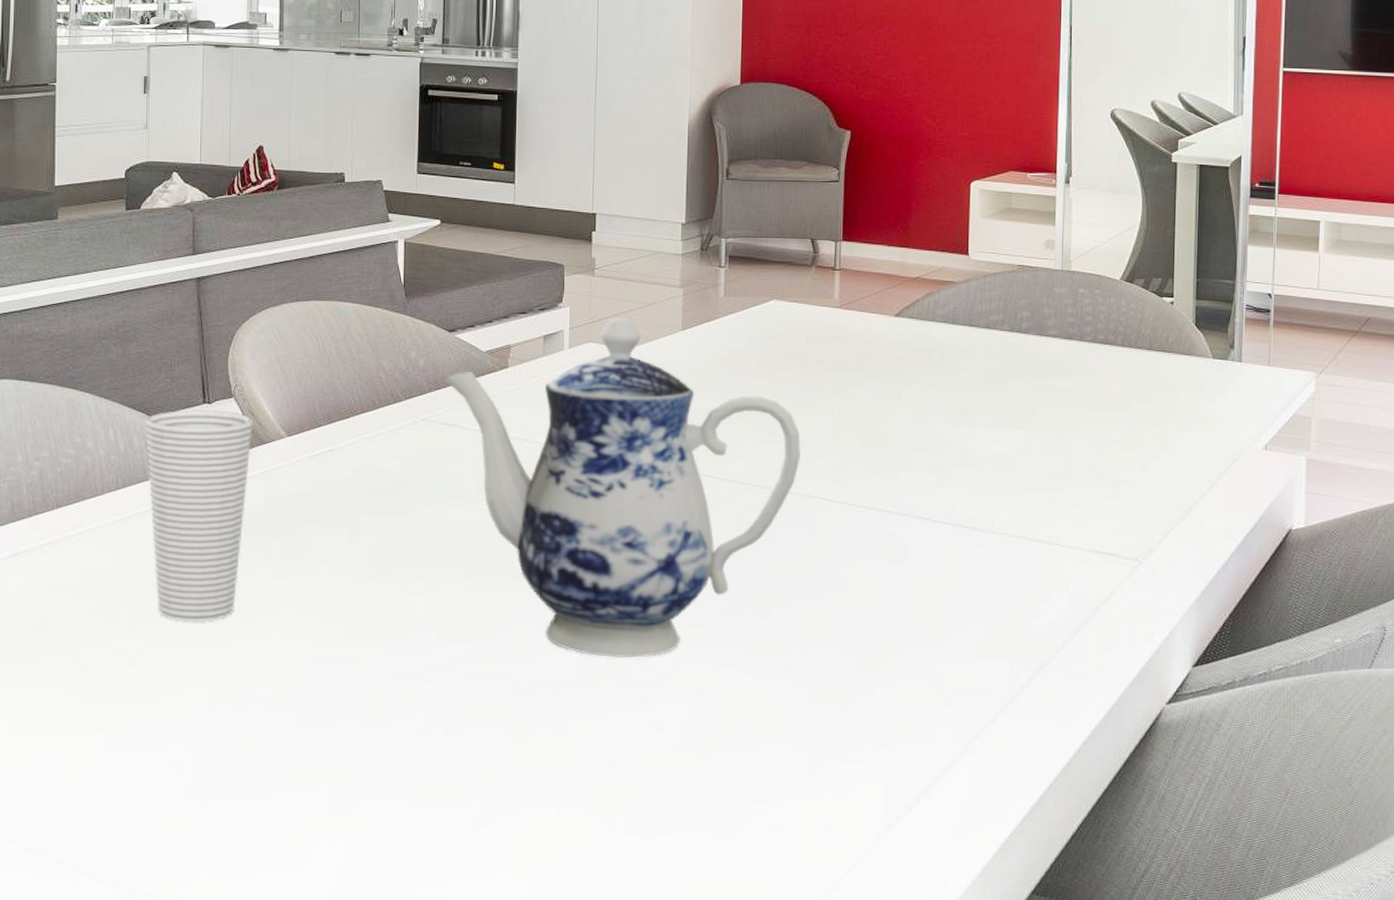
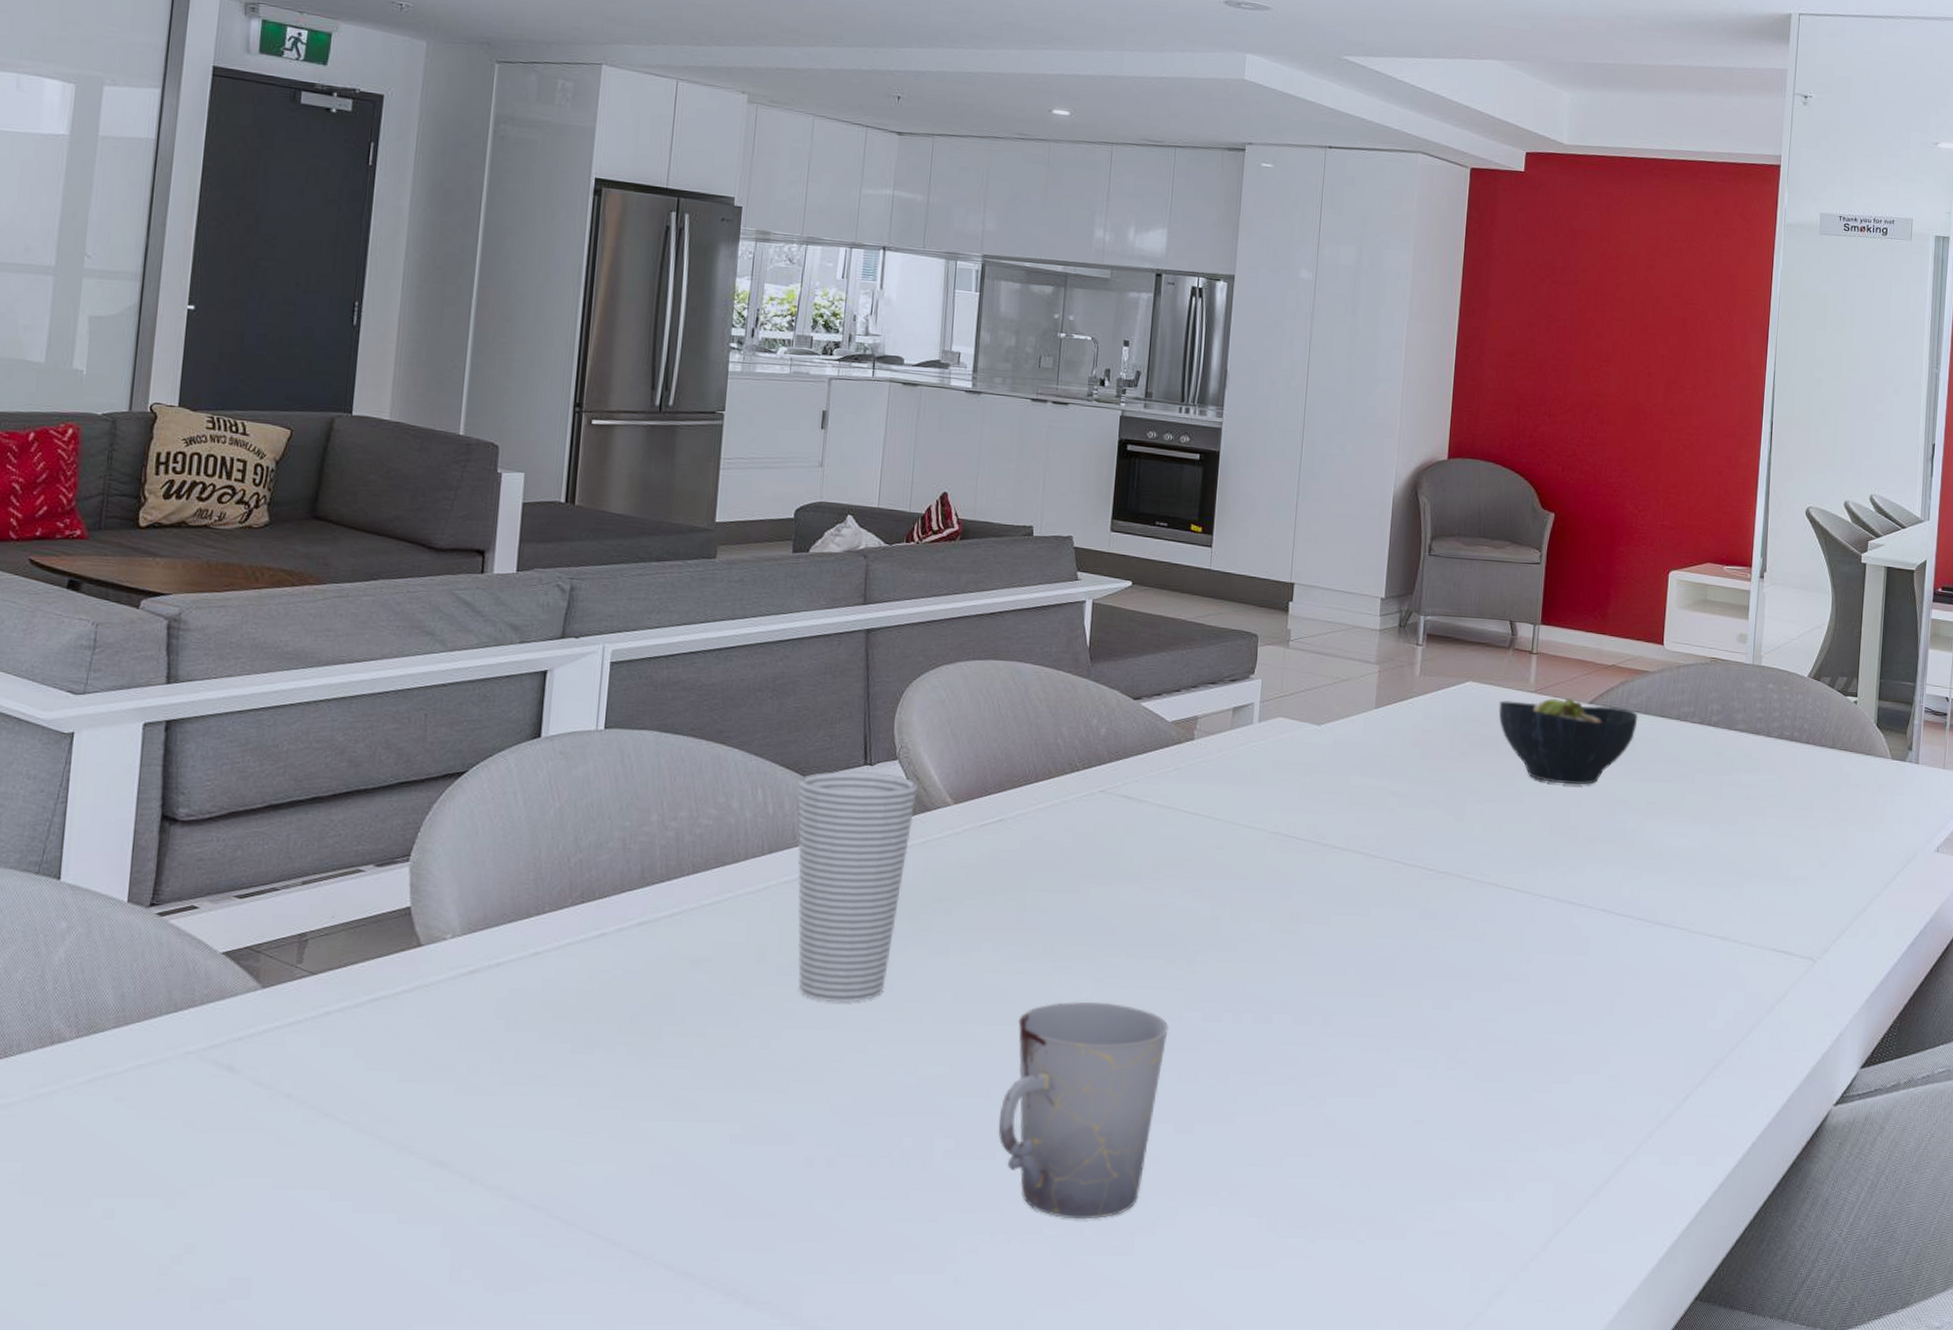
cup: none [347,617,500,818] -> present [998,1002,1169,1219]
teapot: present [444,316,802,658] -> none [1126,691,1490,1050]
bowl: none [804,311,946,396] -> present [1498,697,1638,785]

